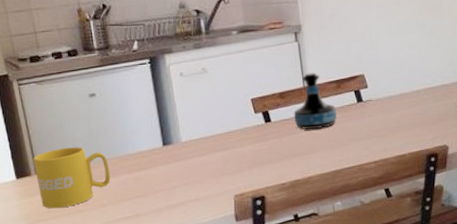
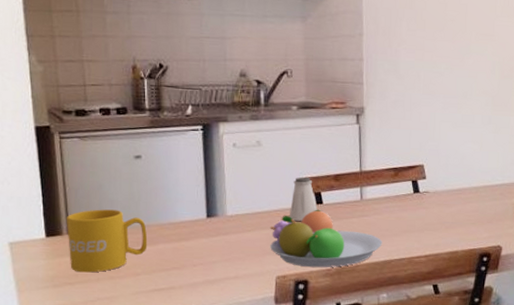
fruit bowl: none [223,127,332,184] -> present [270,209,382,268]
saltshaker: none [240,97,267,141] -> present [290,176,318,221]
tequila bottle: present [293,73,337,129] -> none [347,157,392,216]

